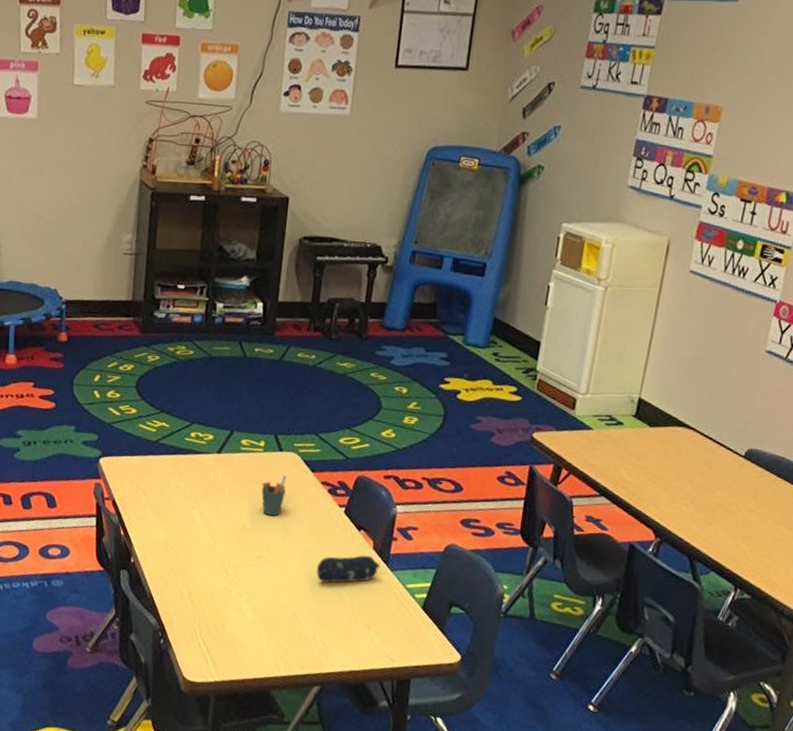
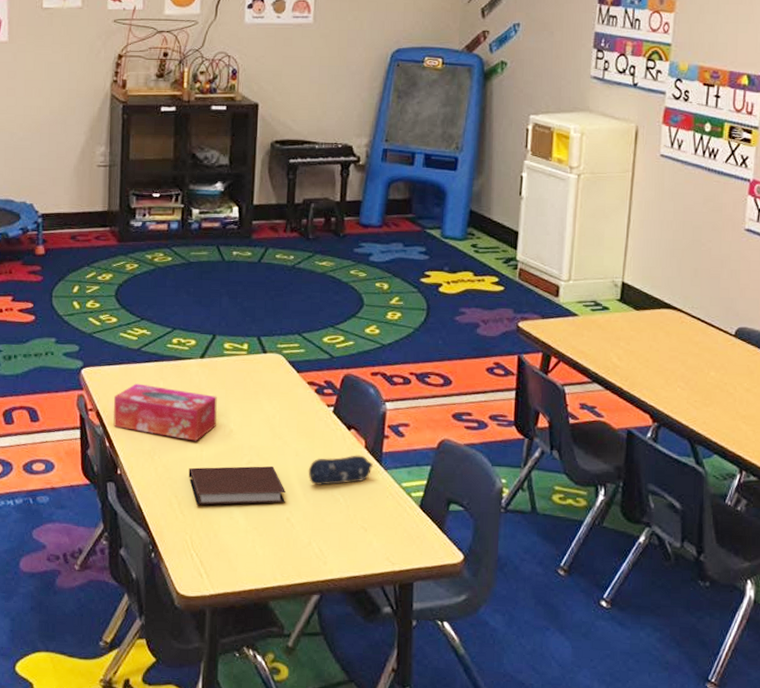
tissue box: none [129,475,232,534] -> present [113,383,218,441]
notebook: none [200,559,293,598] -> present [188,465,285,505]
pen holder: present [261,475,287,516] -> none [247,377,272,419]

